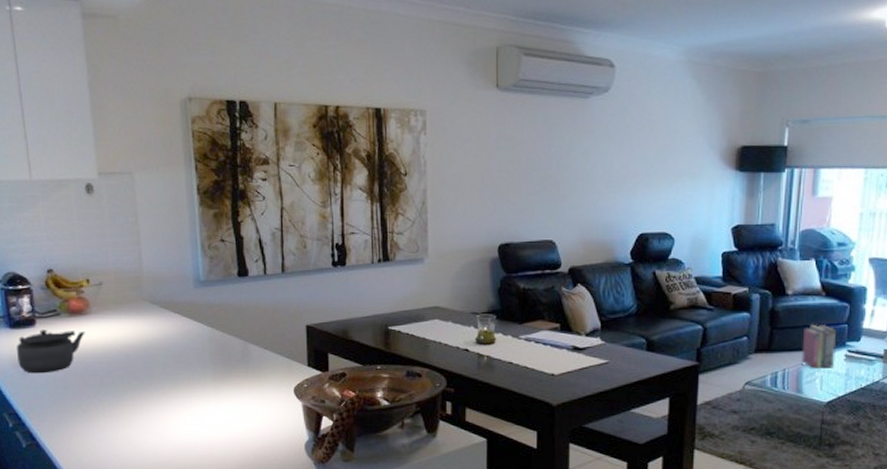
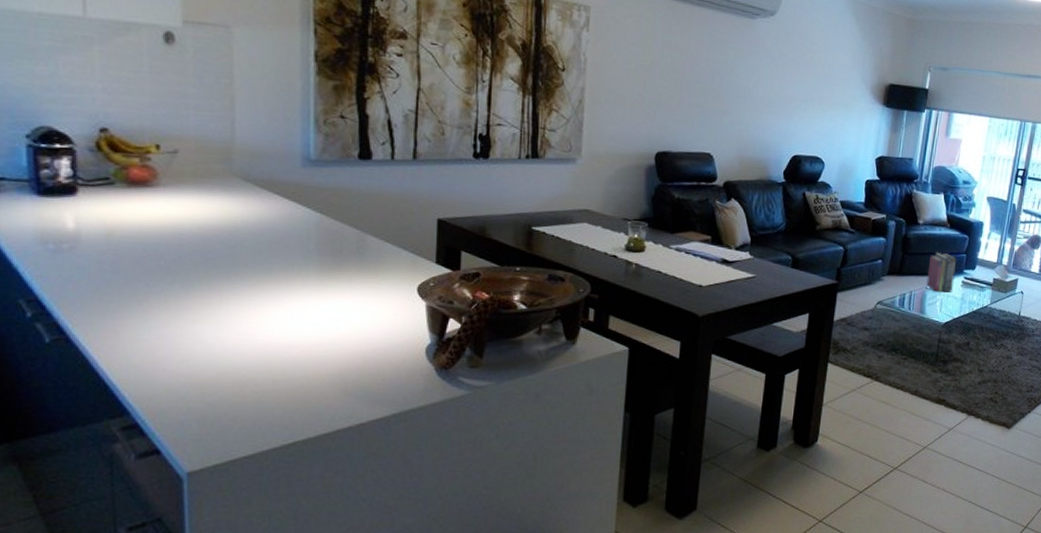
kettle: present [16,330,85,372] -> none [45,200,149,253]

